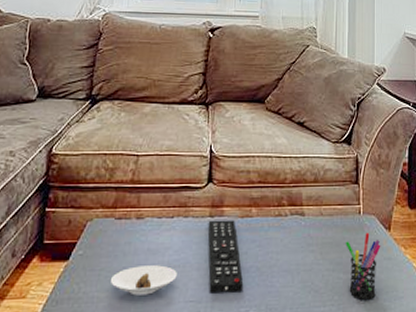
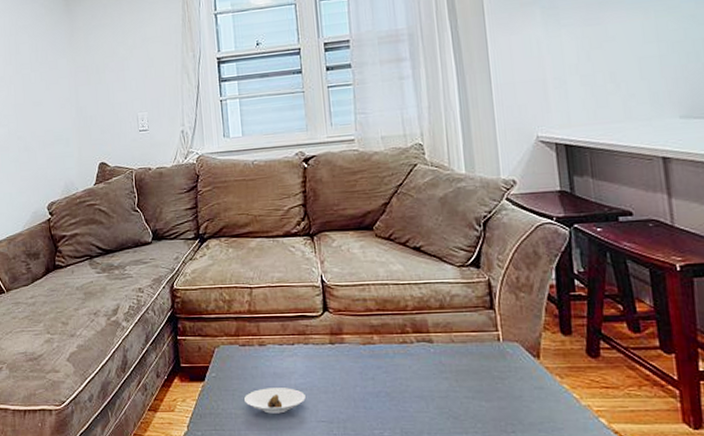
remote control: present [207,220,244,294] -> none [329,347,375,415]
pen holder: present [346,232,381,301] -> none [485,359,530,430]

